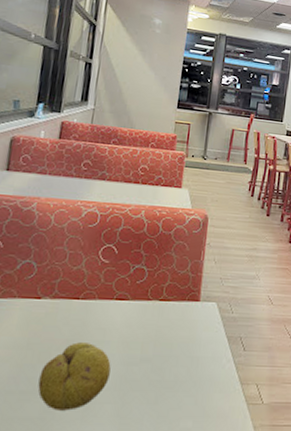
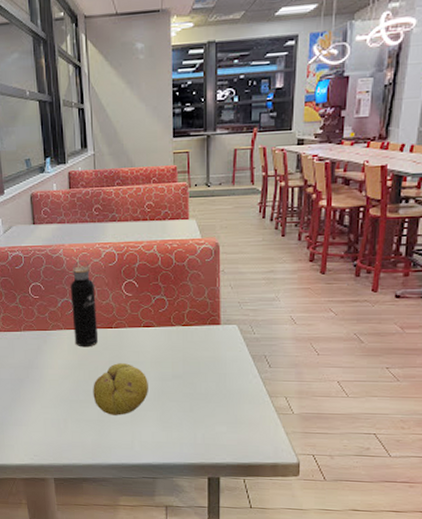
water bottle: none [28,216,67,322] -> present [70,259,99,348]

